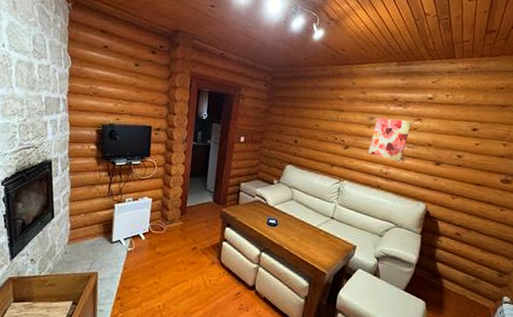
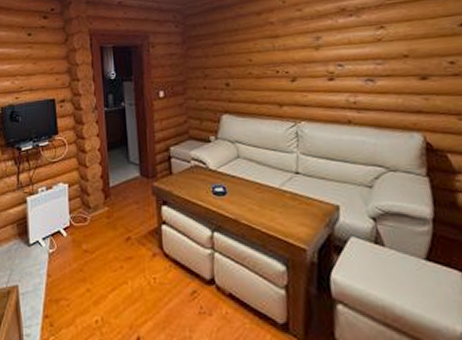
wall art: present [367,118,413,161] -> none [323,31,374,85]

